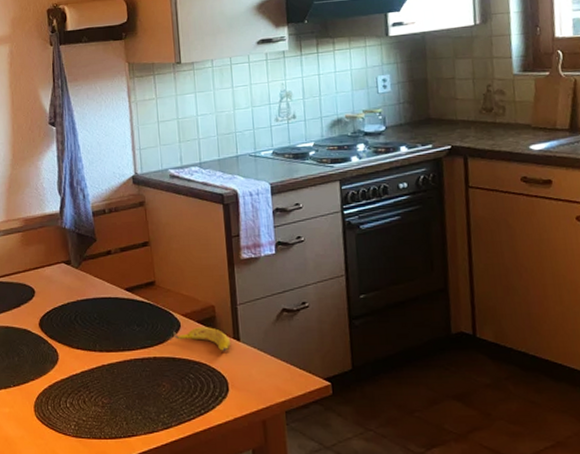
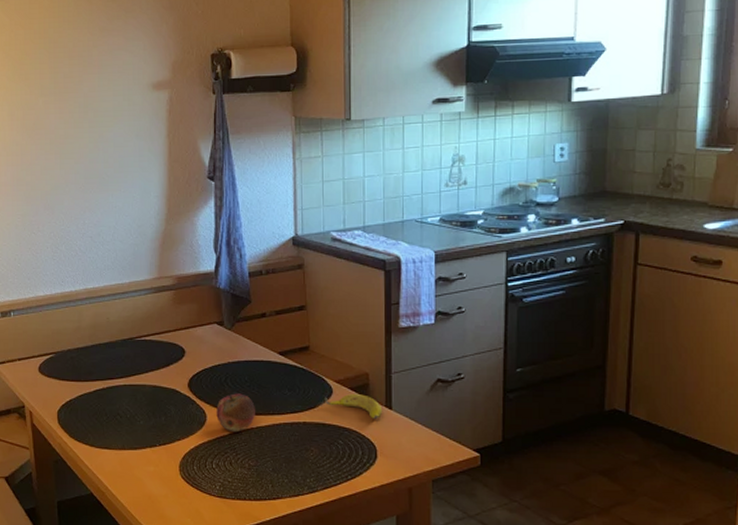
fruit: none [67,331,106,370] -> present [216,393,255,433]

